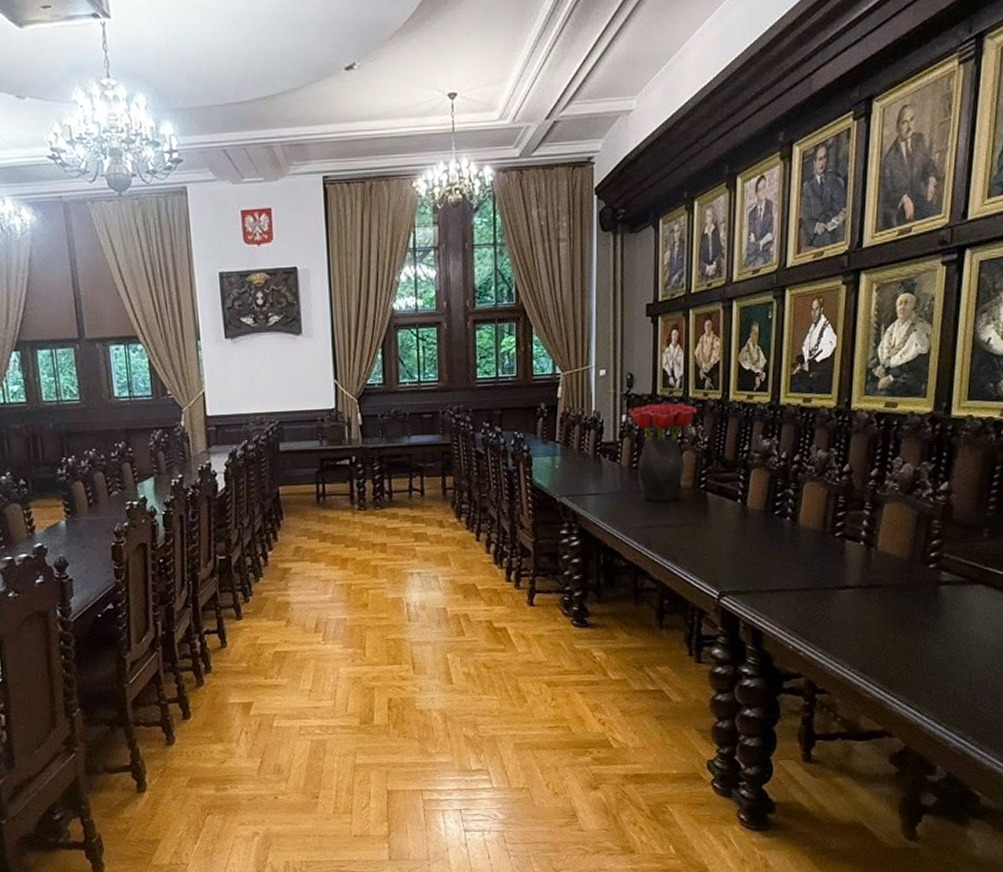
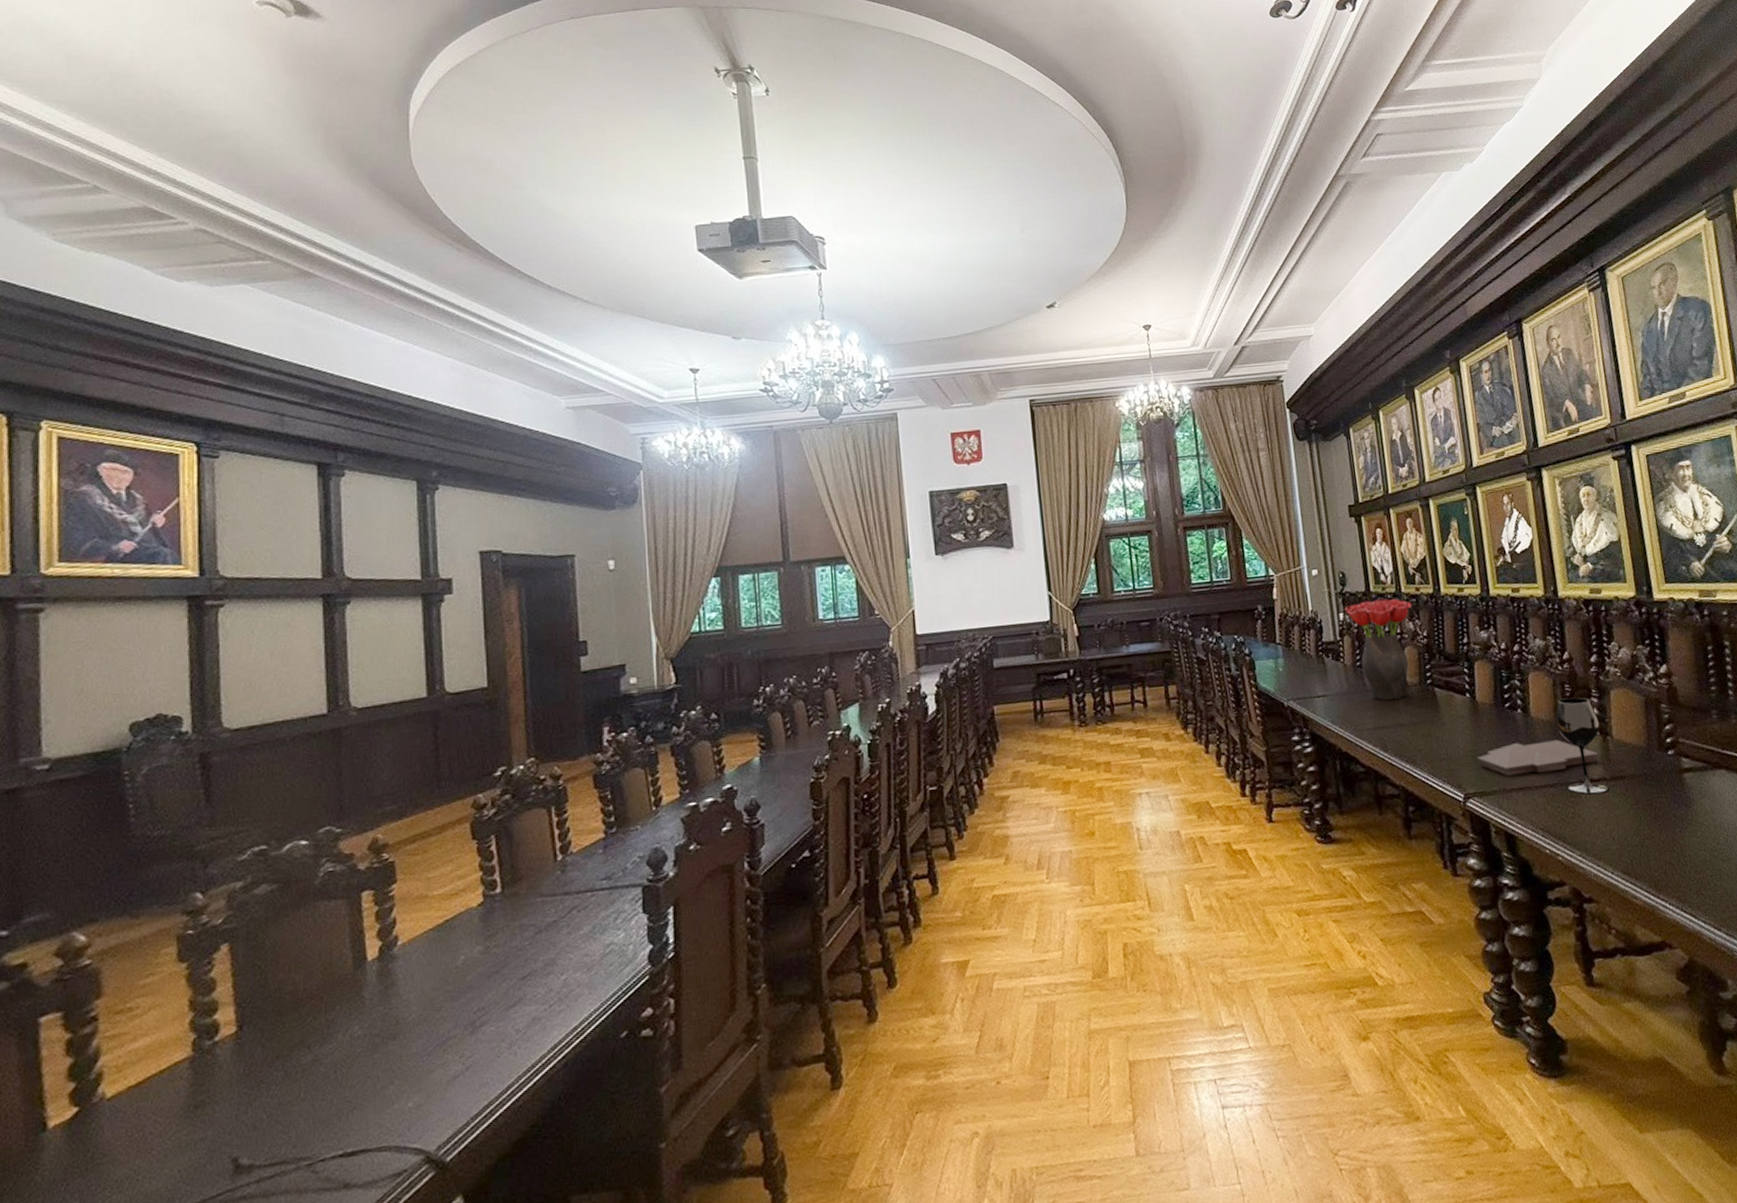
papers: none [738,547,860,579] -> present [1477,739,1599,776]
wineglass: none [822,509,866,600] -> present [1555,697,1609,795]

